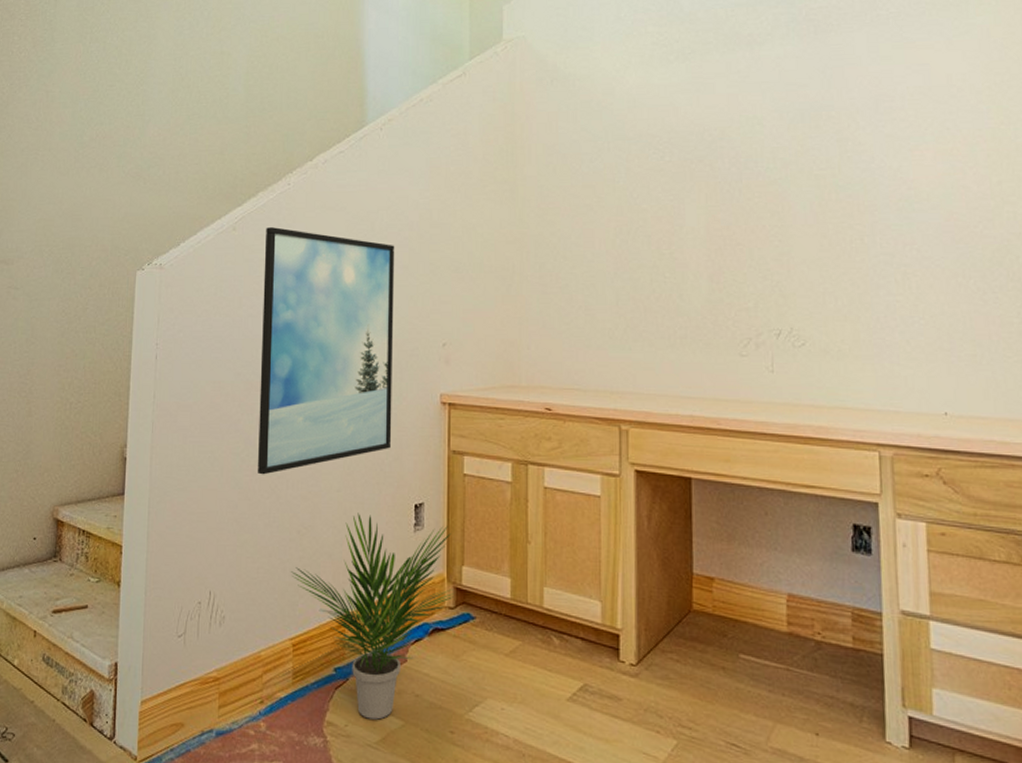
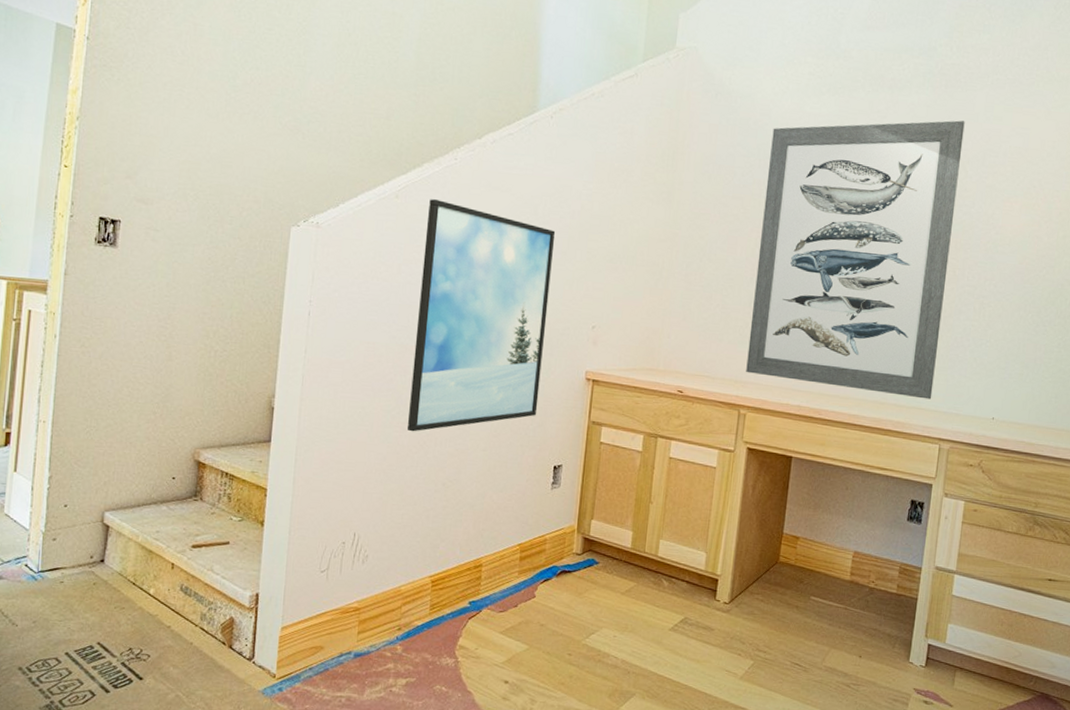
potted plant: present [290,513,454,720] -> none [433,470,585,644]
wall art: none [619,67,859,396] -> present [746,120,965,399]

